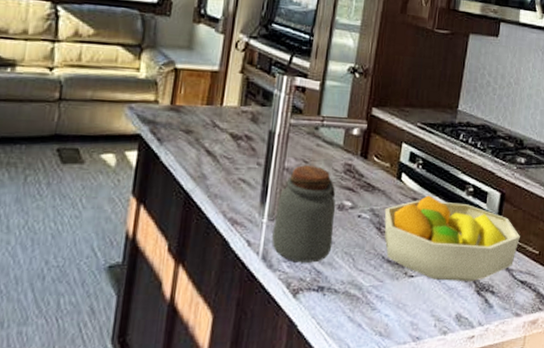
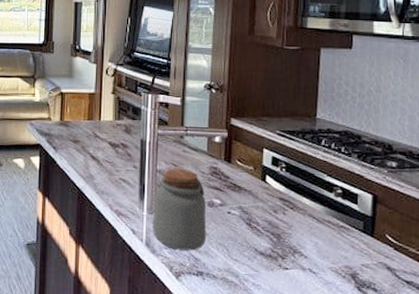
fruit bowl: present [384,195,520,282] -> none [253,195,400,278]

